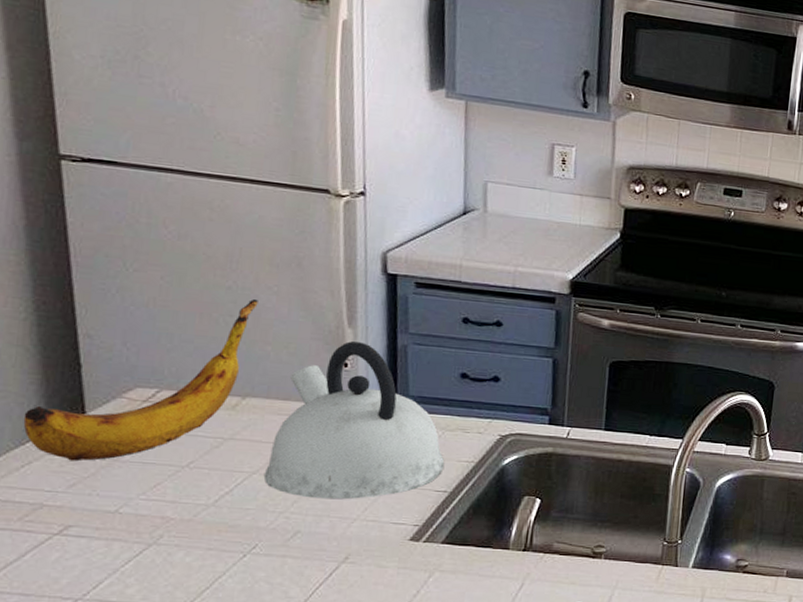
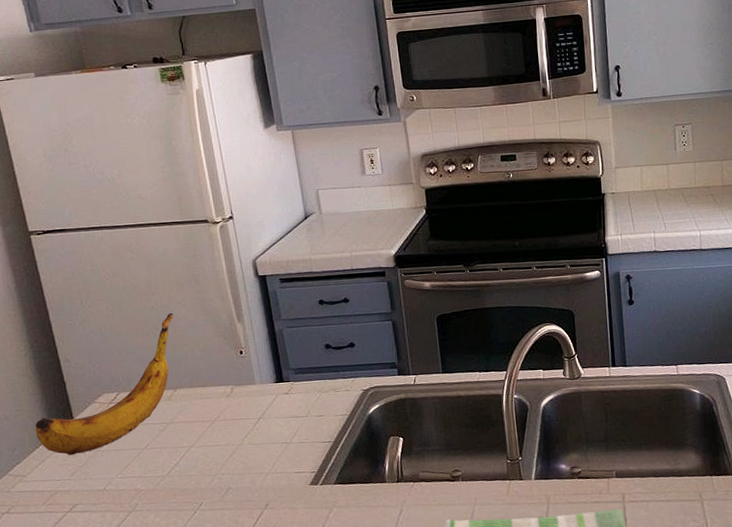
kettle: present [263,341,445,500] -> none [198,333,326,461]

